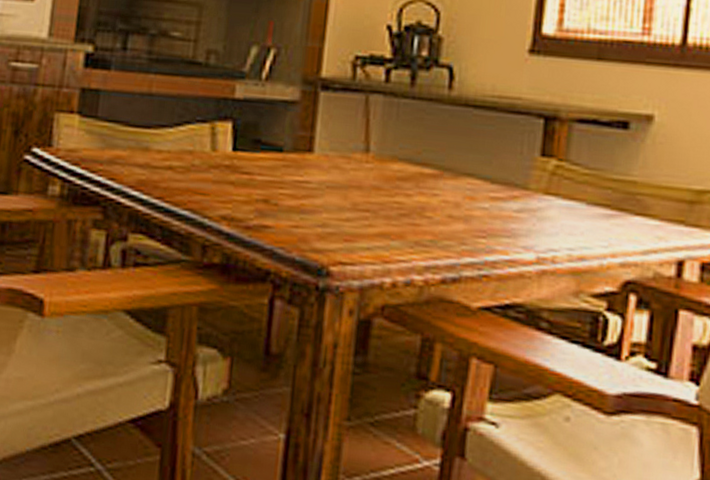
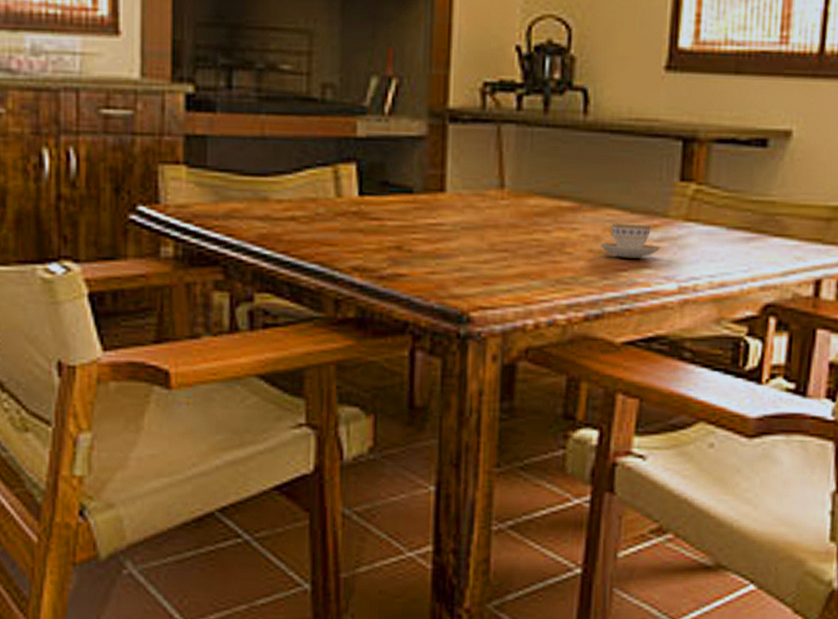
teacup: none [459,191,520,227] -> present [599,222,661,259]

